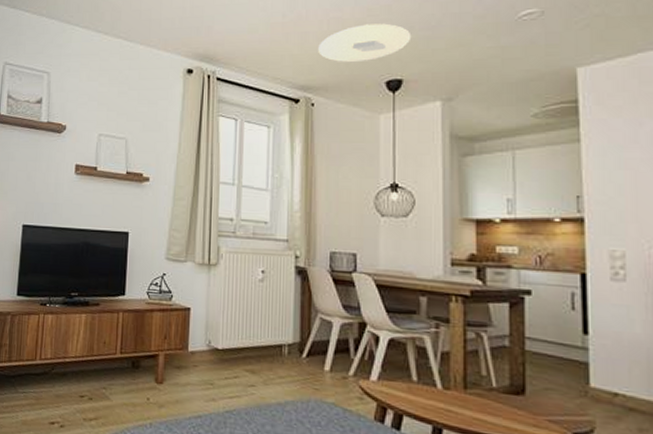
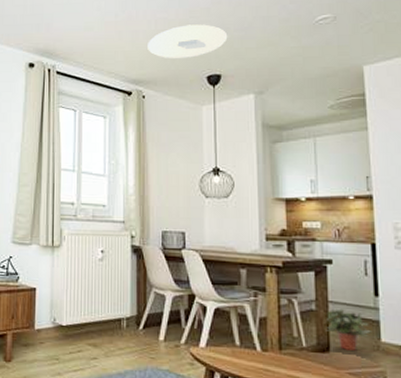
potted plant: none [521,346,579,395] -> present [325,308,373,351]

